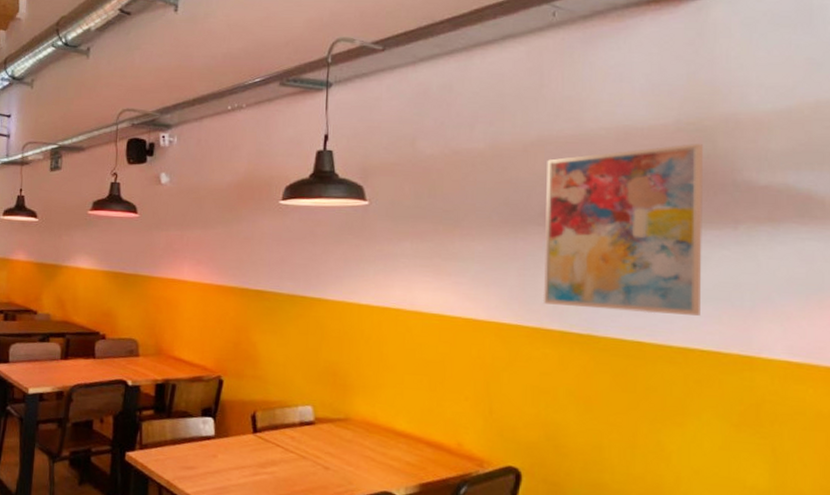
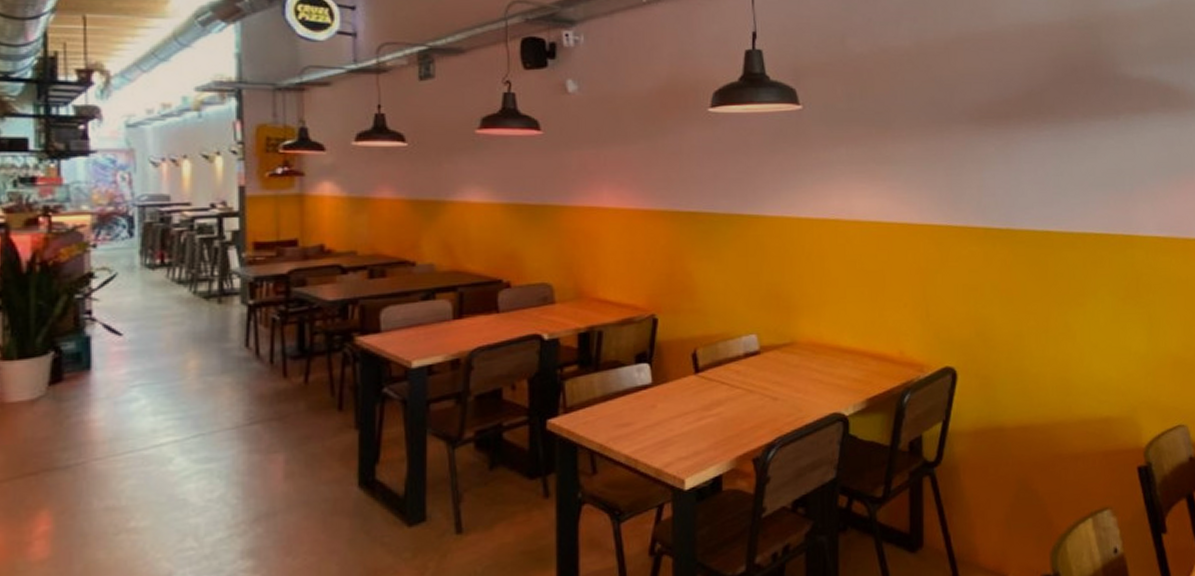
wall art: present [543,143,704,316] -> none [966,39,1094,204]

